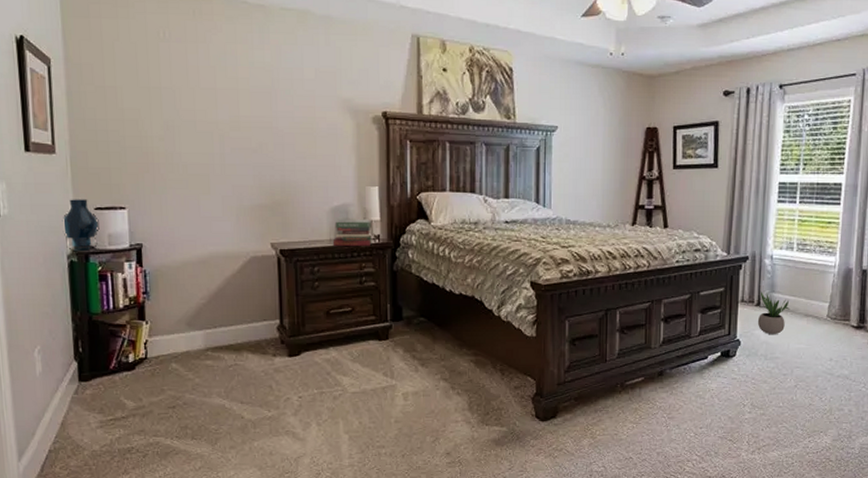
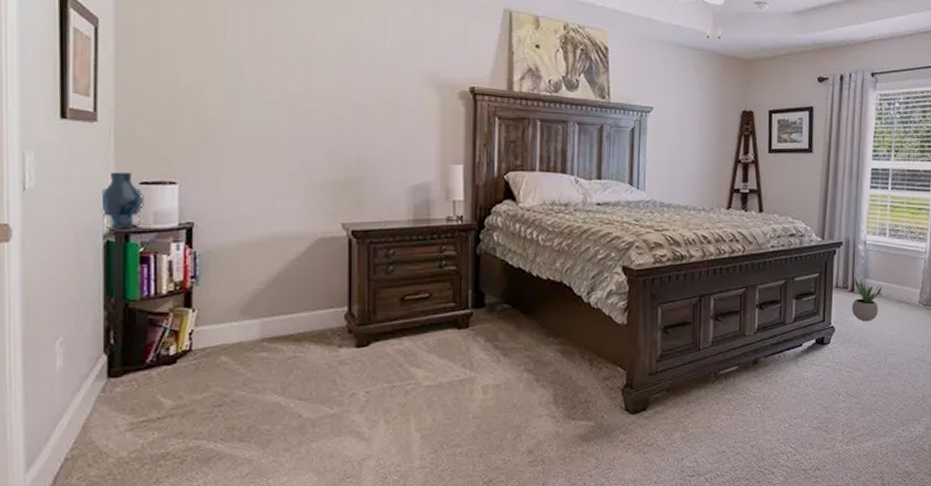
books: present [334,219,372,247] -> none [412,198,454,229]

